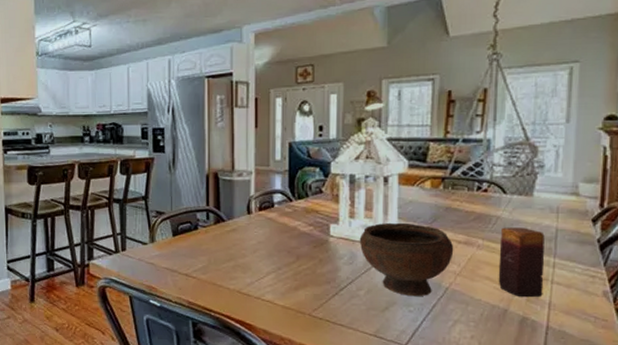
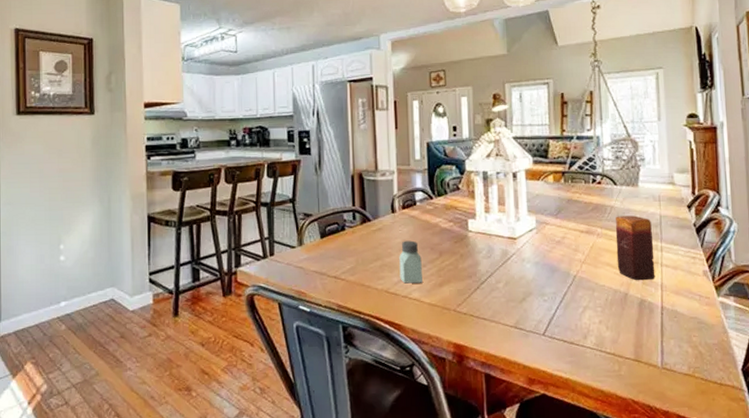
saltshaker: none [253,242,277,286] -> present [399,240,423,284]
bowl: present [359,222,454,297] -> none [495,215,578,286]

